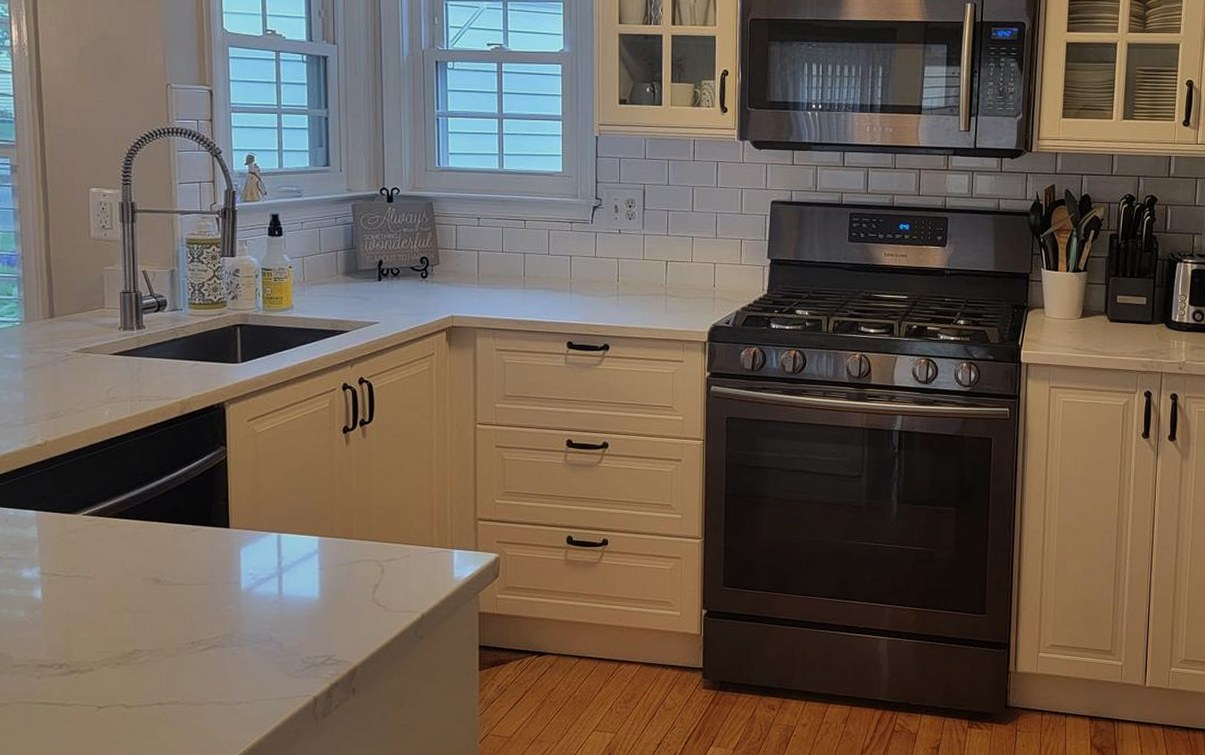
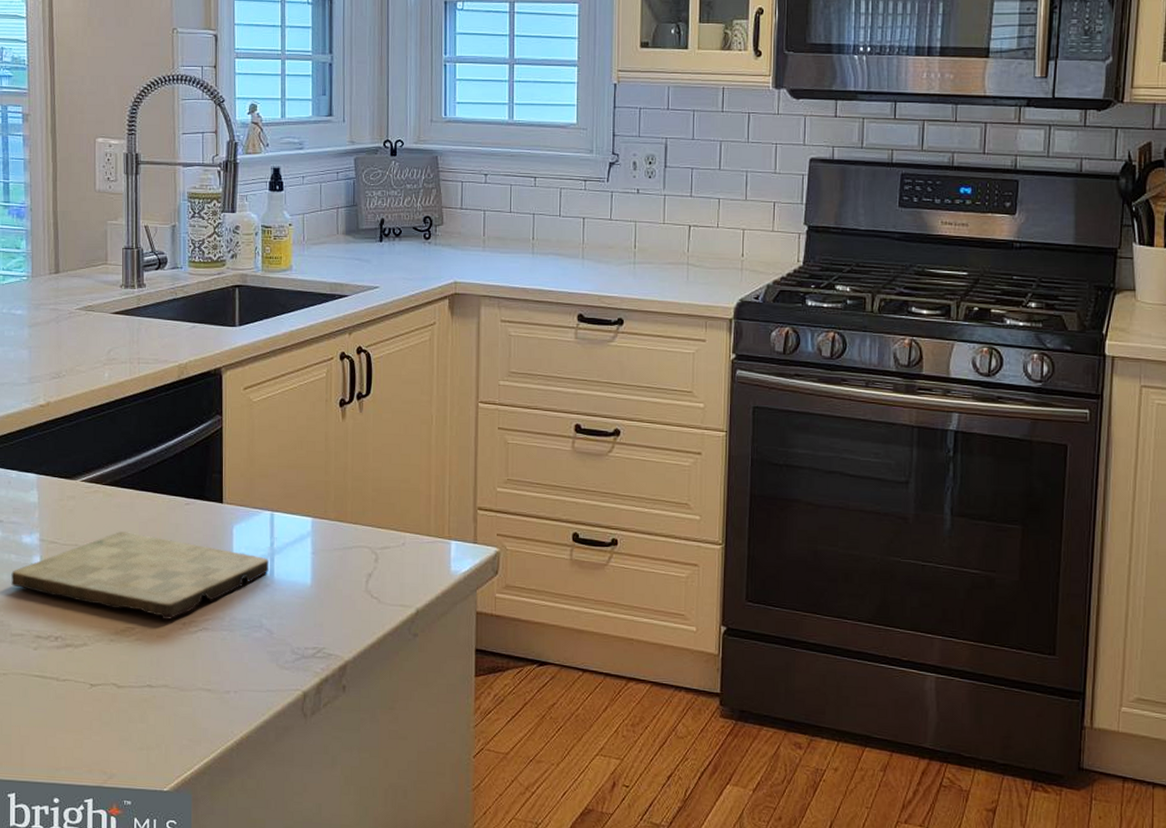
cutting board: none [11,560,277,641] -> present [11,531,269,620]

